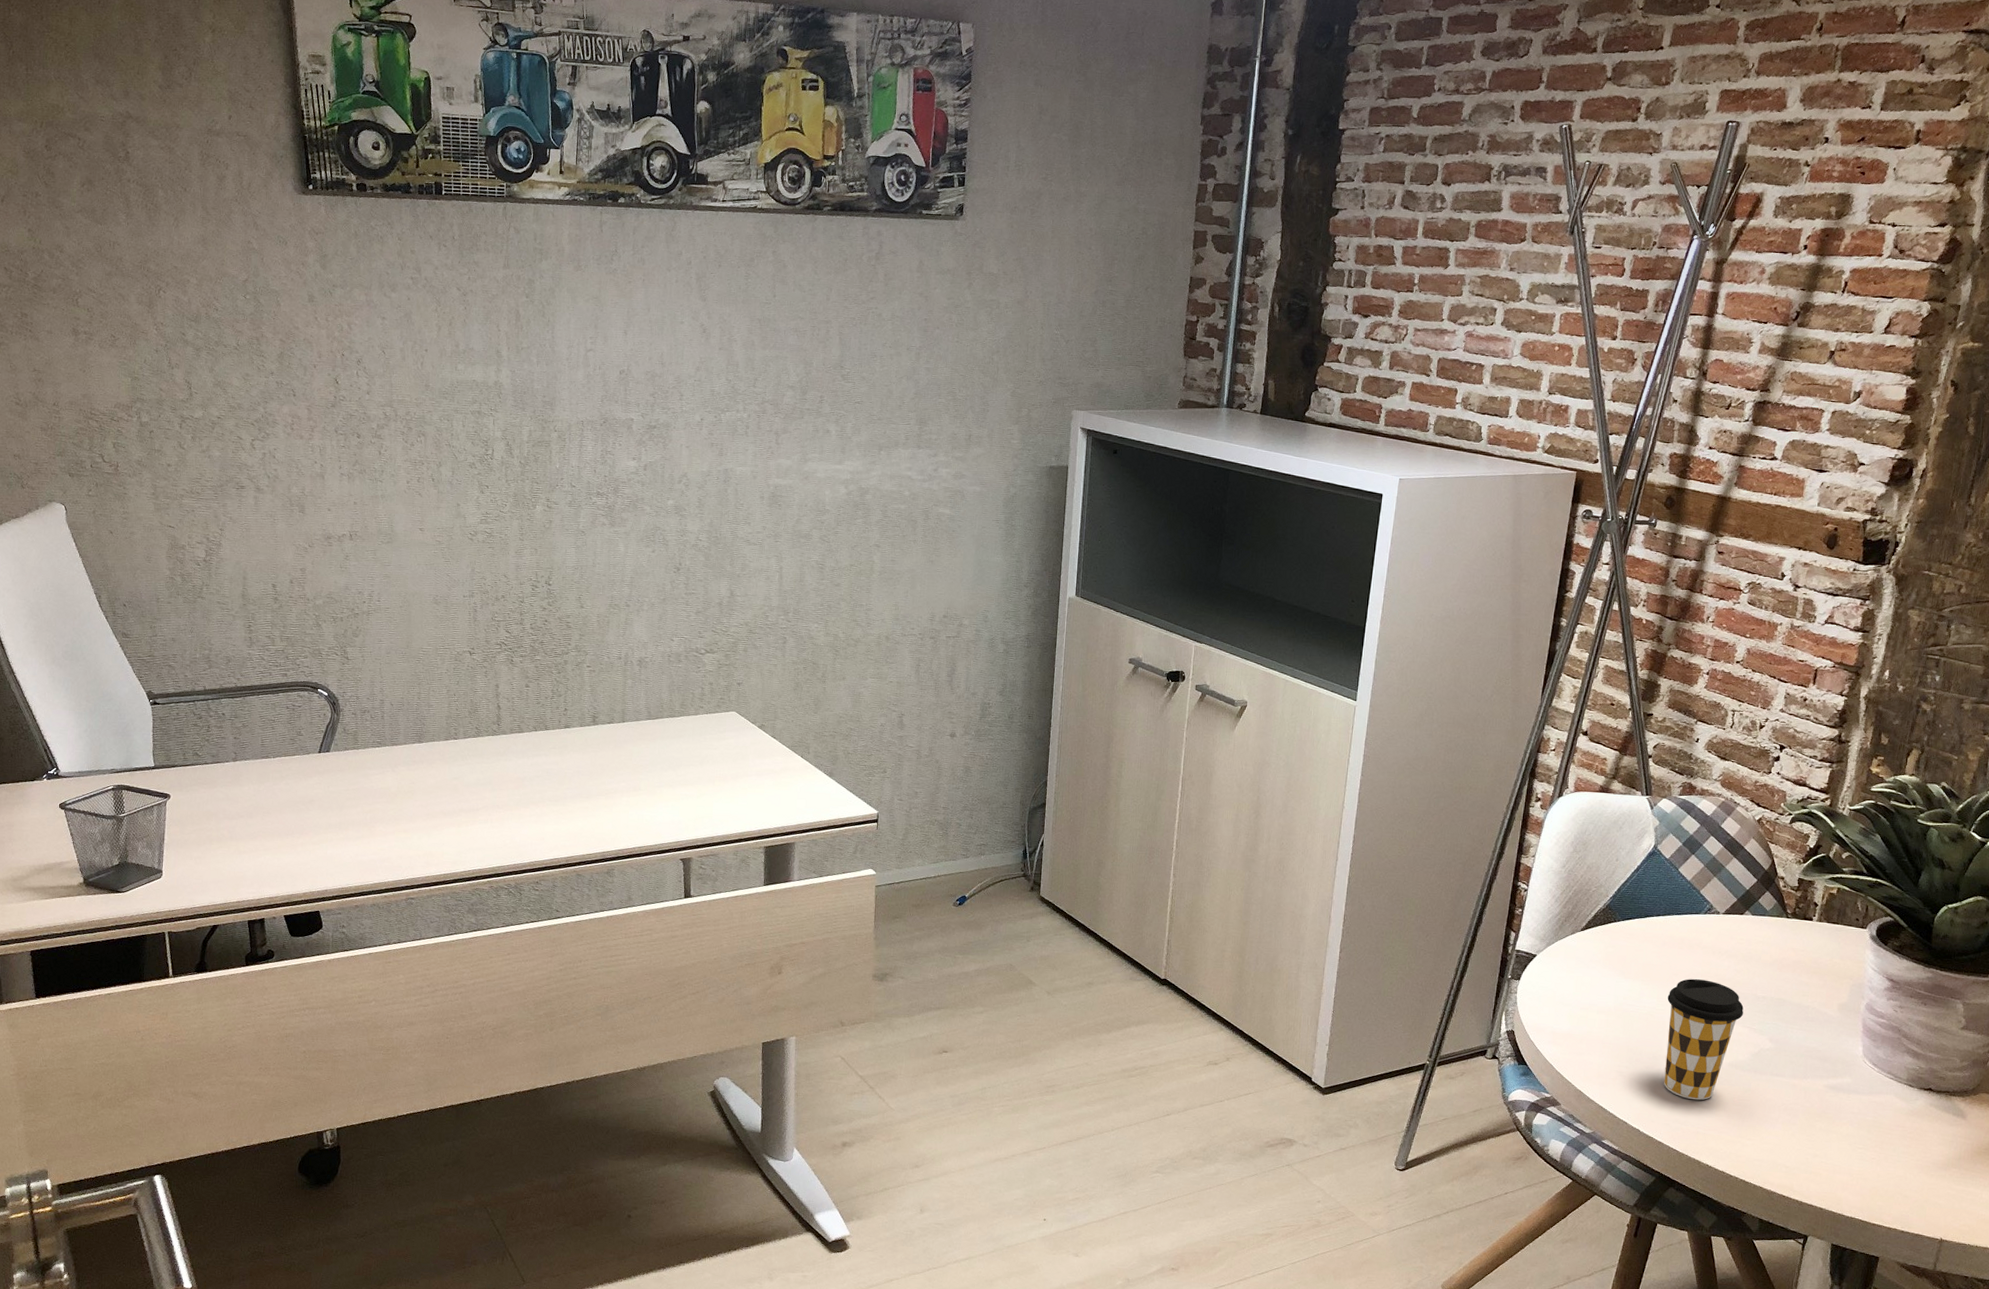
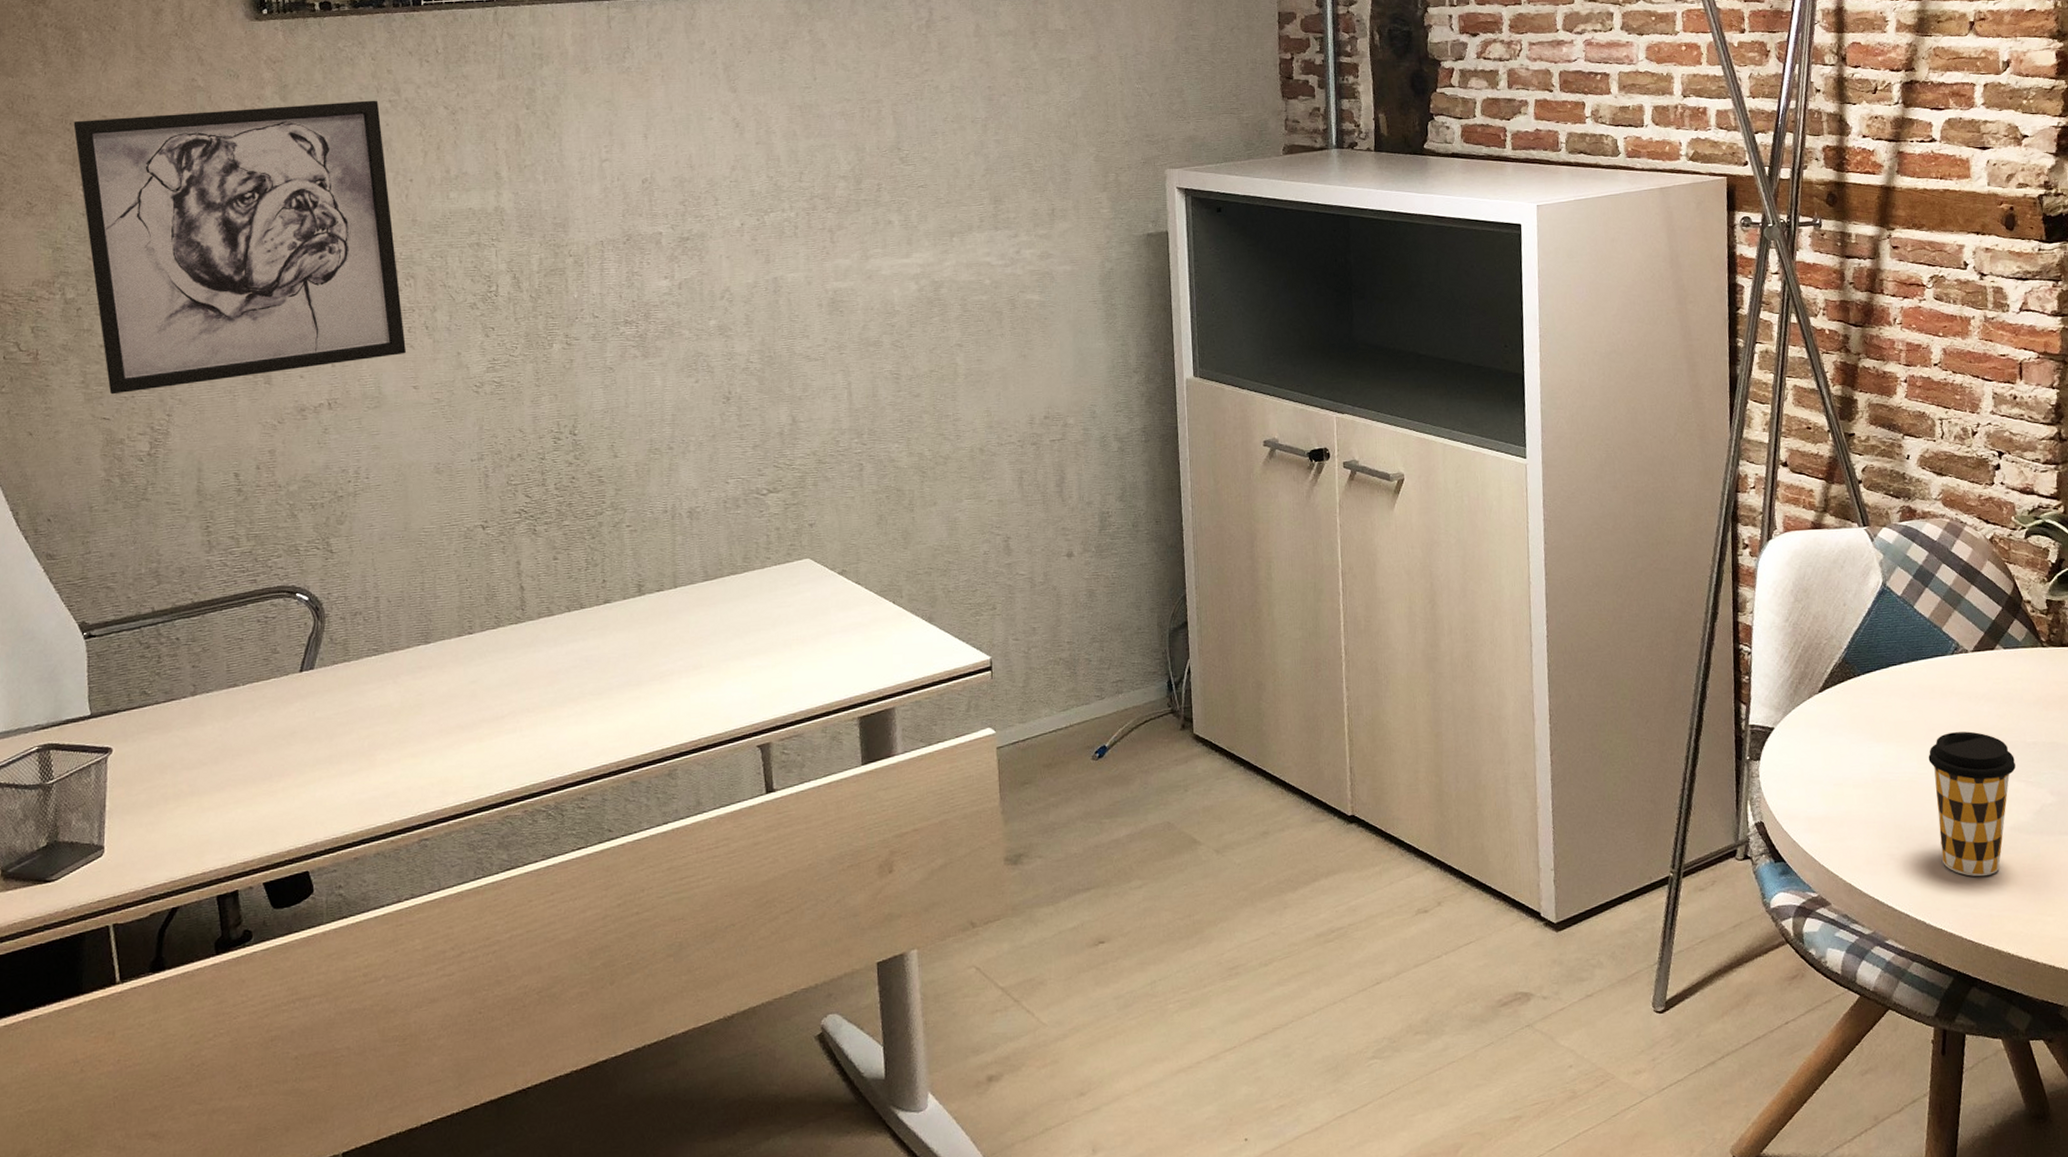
wall art: none [150,268,415,507] -> present [73,100,406,395]

